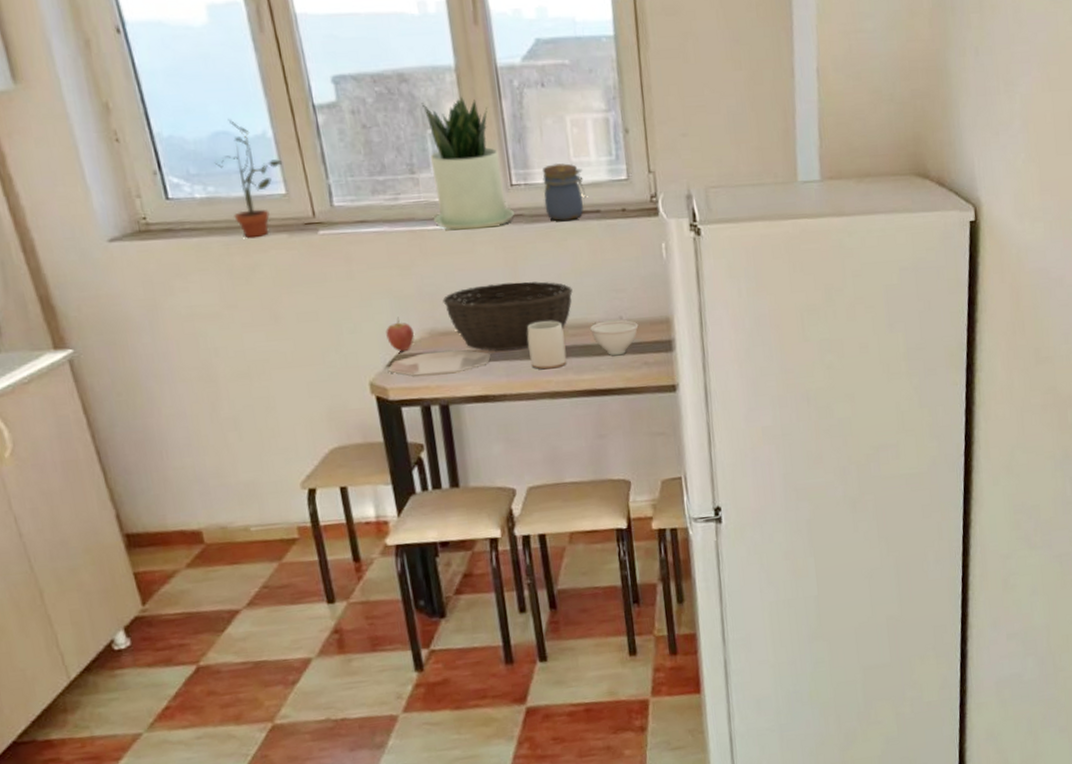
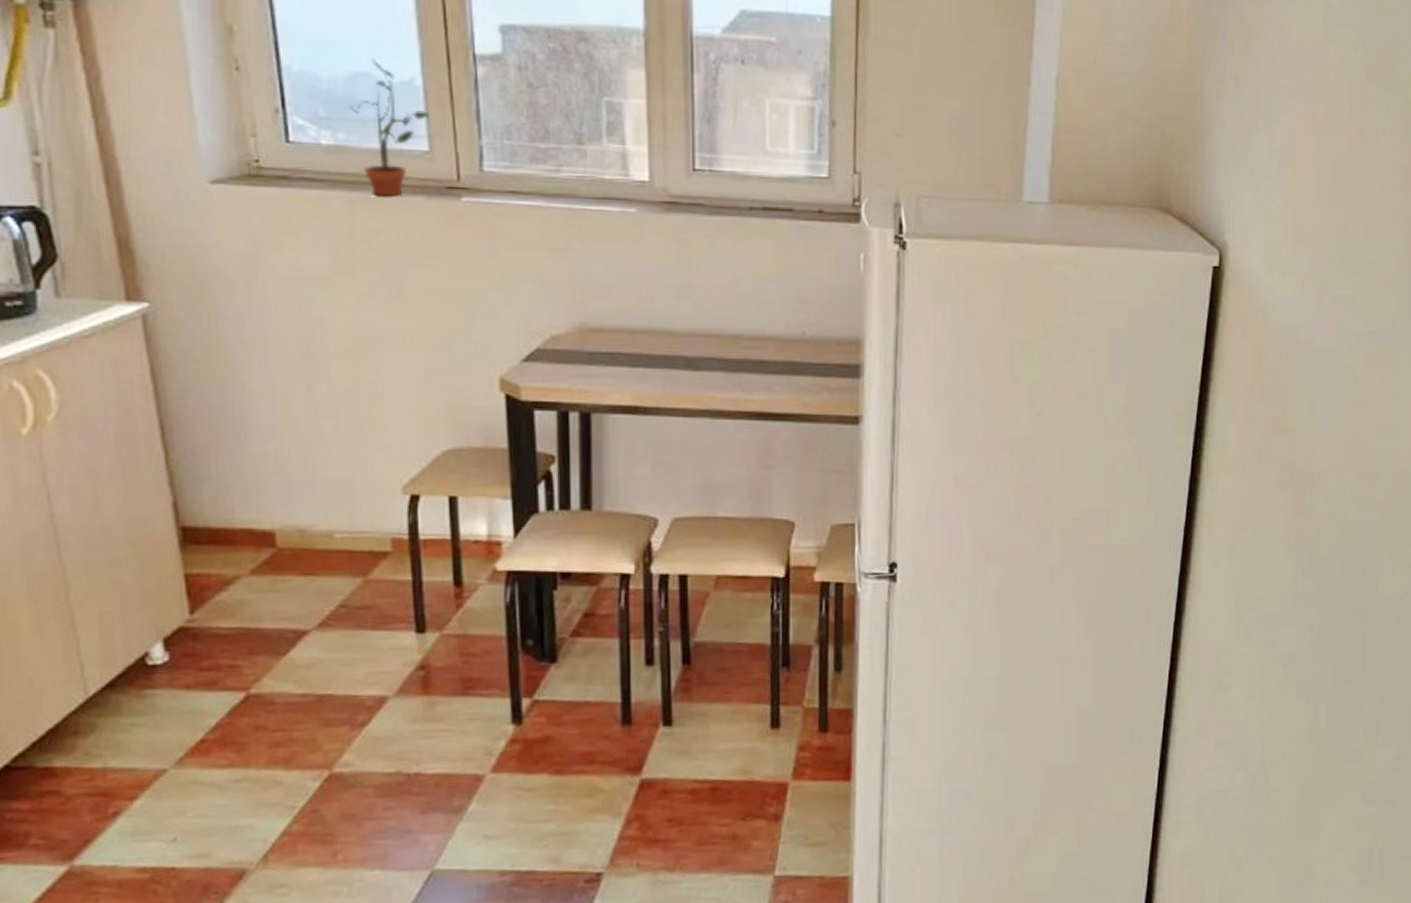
fruit: present [386,317,414,352] -> none [527,305,559,346]
plate: present [388,350,492,376] -> none [524,350,648,377]
planter: present [421,96,515,231] -> none [598,64,695,216]
basket: present [442,282,573,350] -> none [598,279,751,357]
mug: present [526,321,567,370] -> none [691,328,737,384]
jar: present [542,163,586,221] -> none [730,151,778,216]
bowl: present [590,320,639,356] -> none [767,335,823,376]

